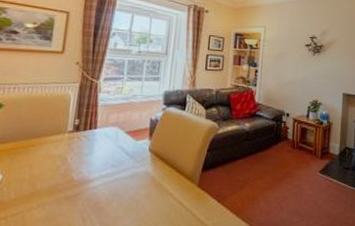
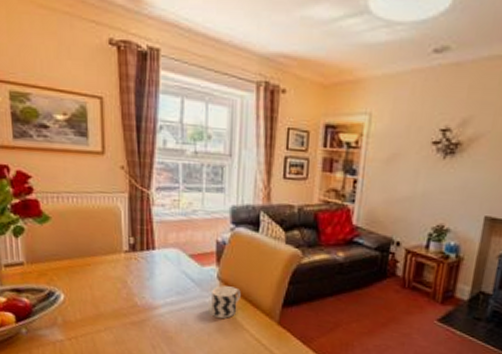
cup: none [141,156,168,185] -> present [211,285,241,318]

